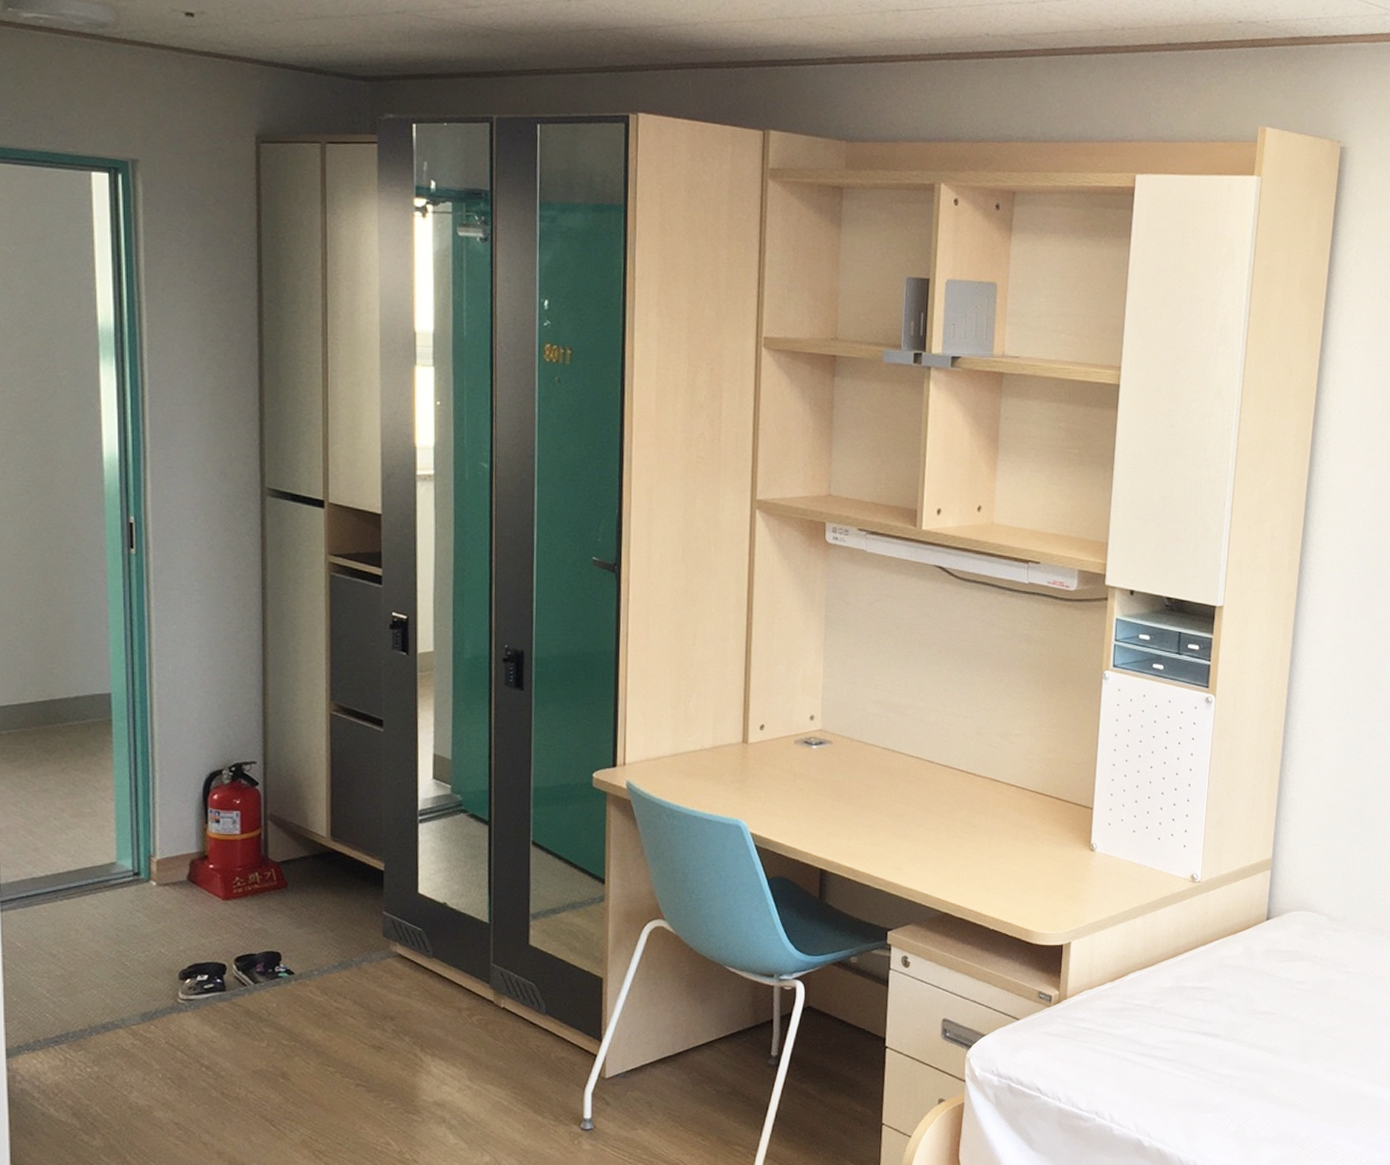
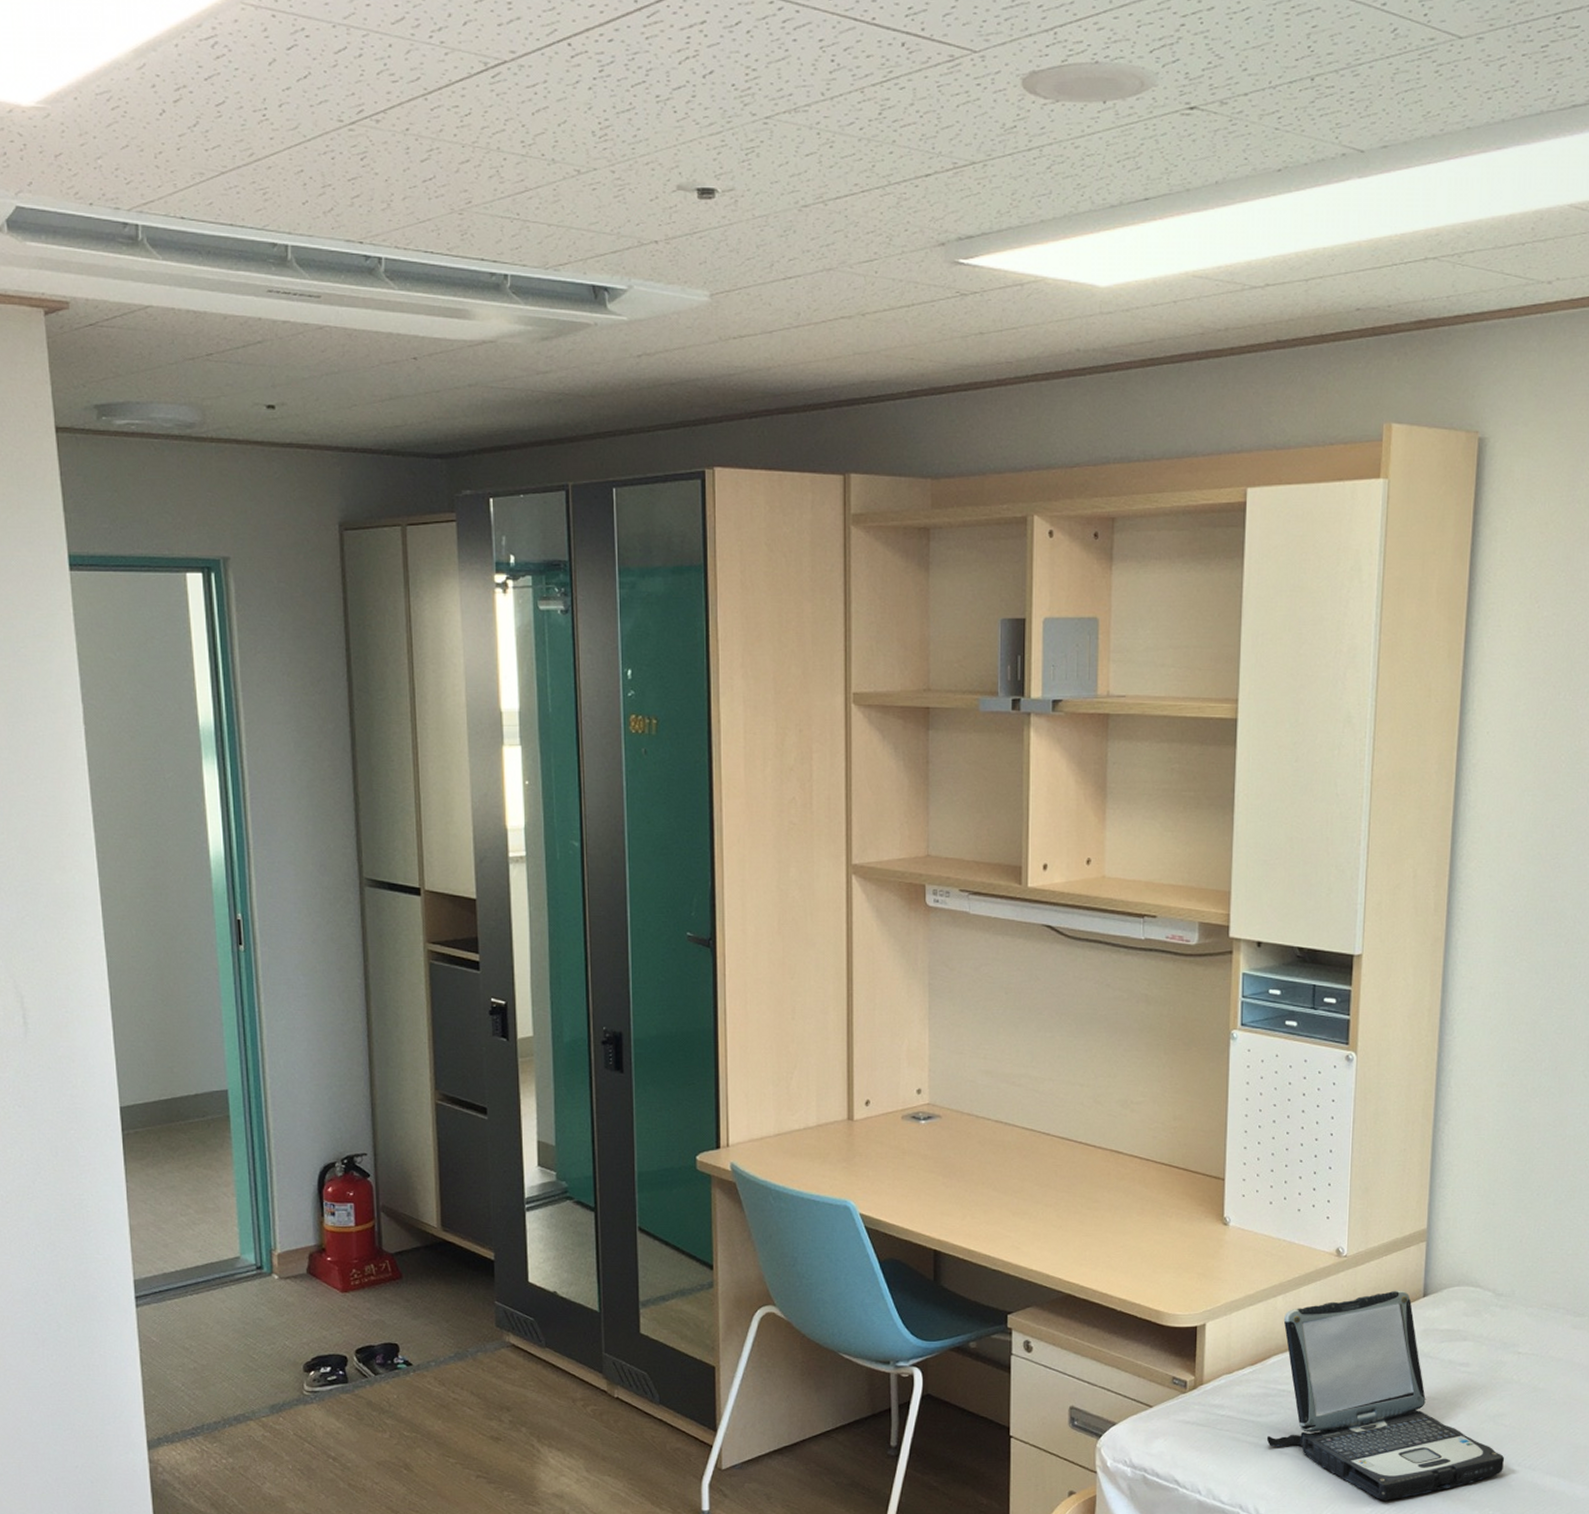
laptop: none [1122,914,1333,1107] -> present [1266,1290,1505,1501]

